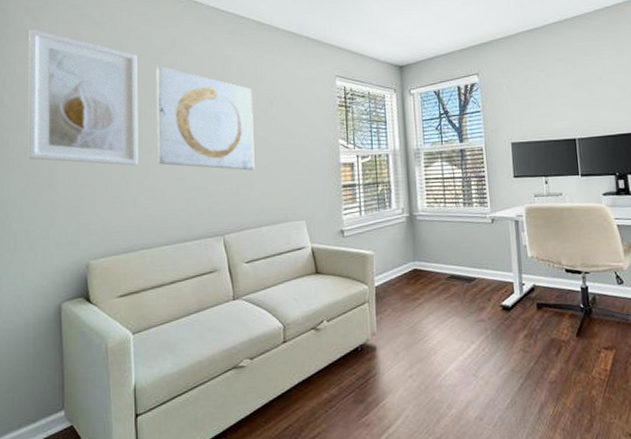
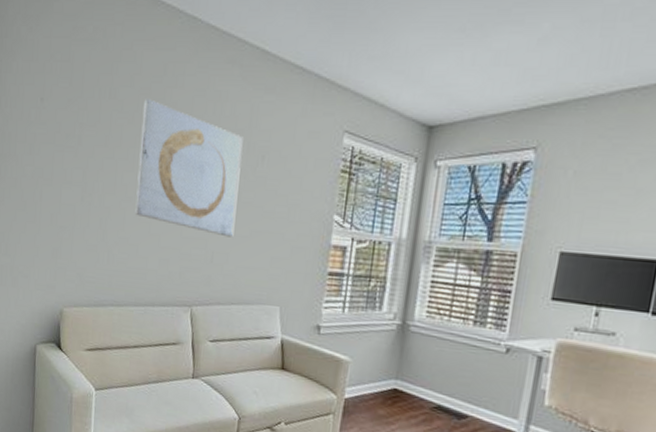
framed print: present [28,29,139,166] -> none [17,41,126,213]

